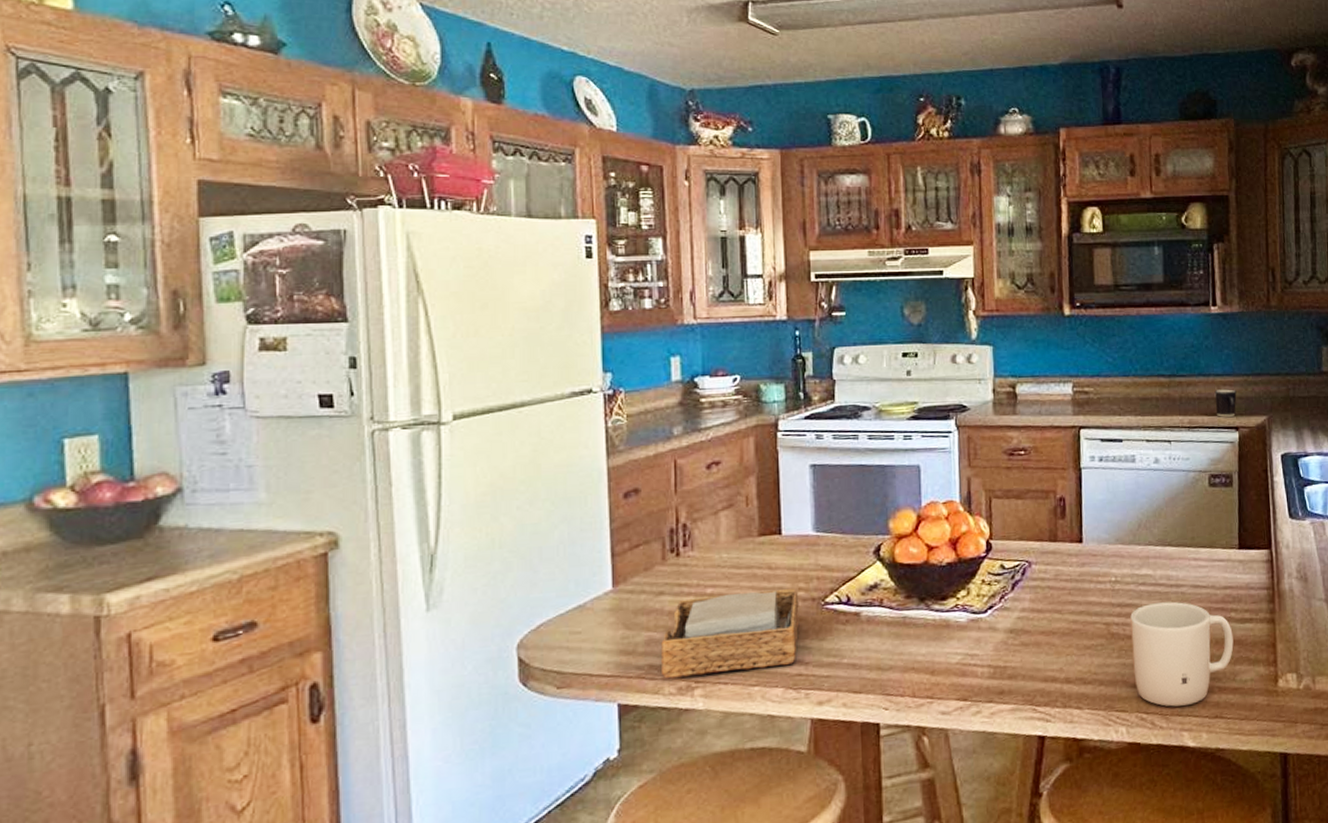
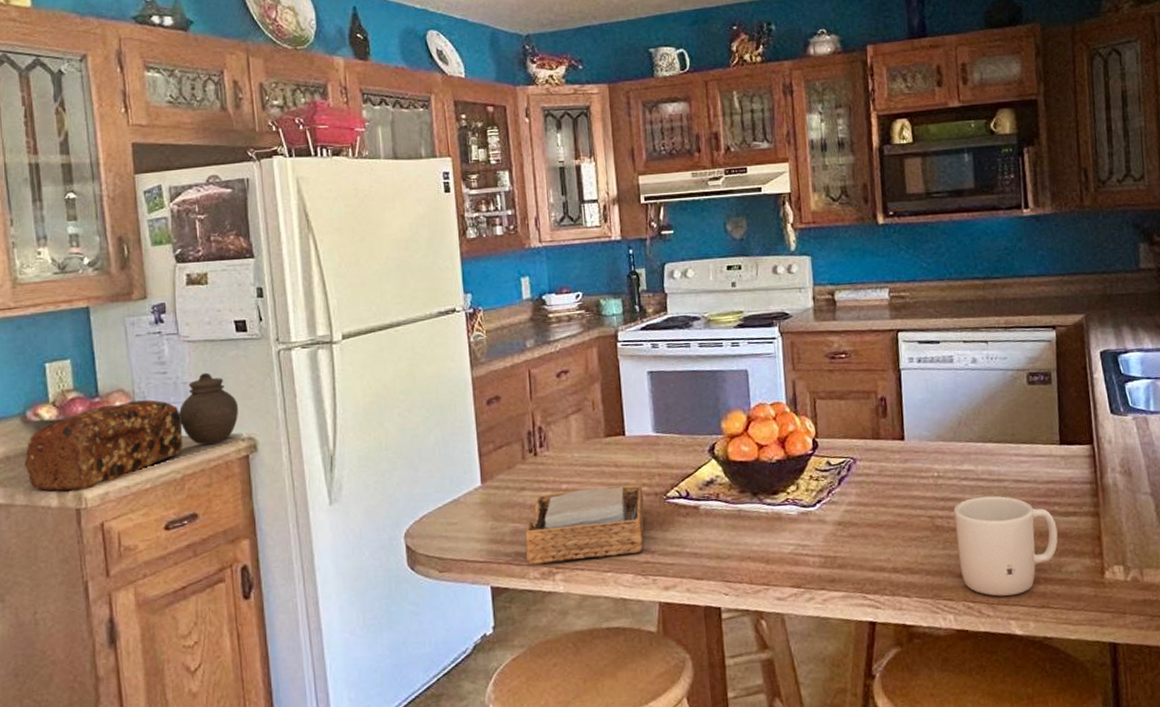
bread loaf: none [27,485,244,596] -> present [25,400,184,492]
jar: none [240,454,318,540] -> present [179,372,239,445]
mug: present [1214,389,1237,417] -> none [1029,289,1053,317]

